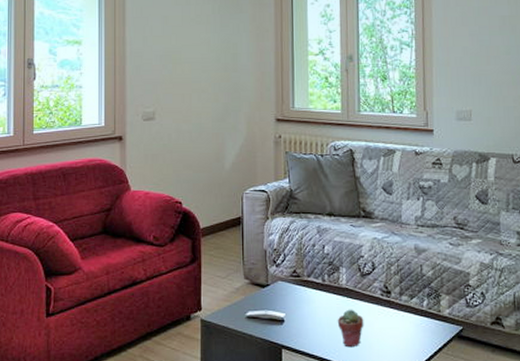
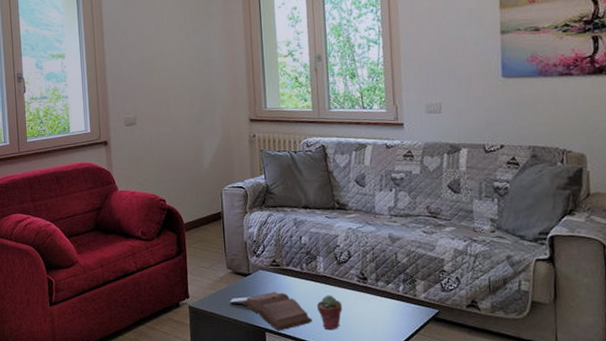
hardback book: none [259,304,332,348] -> present [242,291,313,331]

